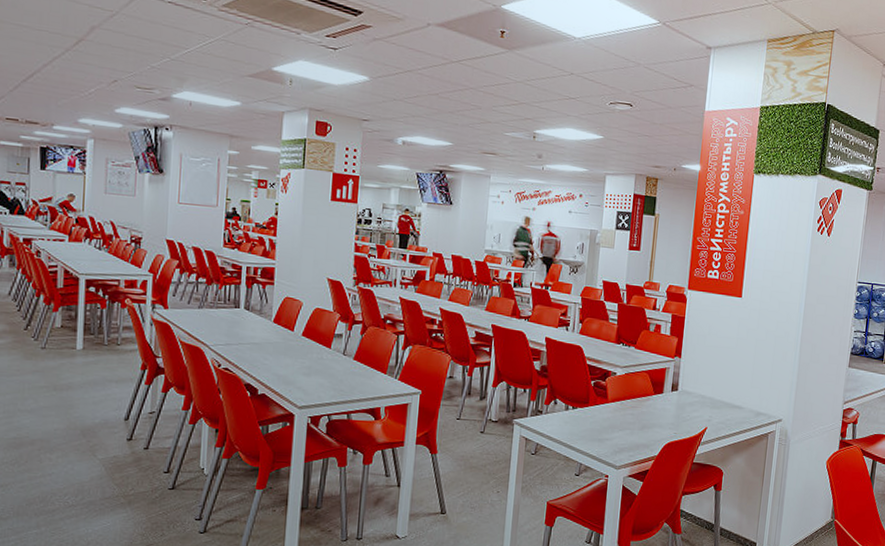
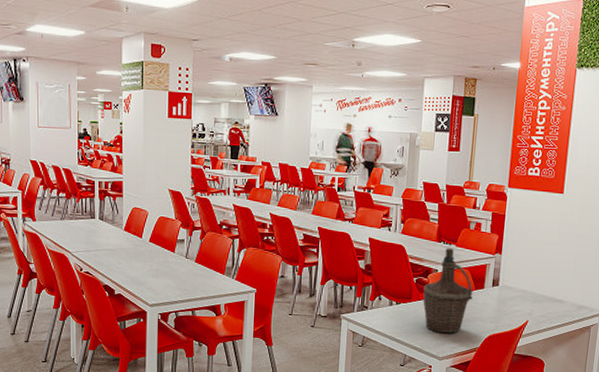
bottle: none [600,349,652,440] -> present [423,247,473,333]

